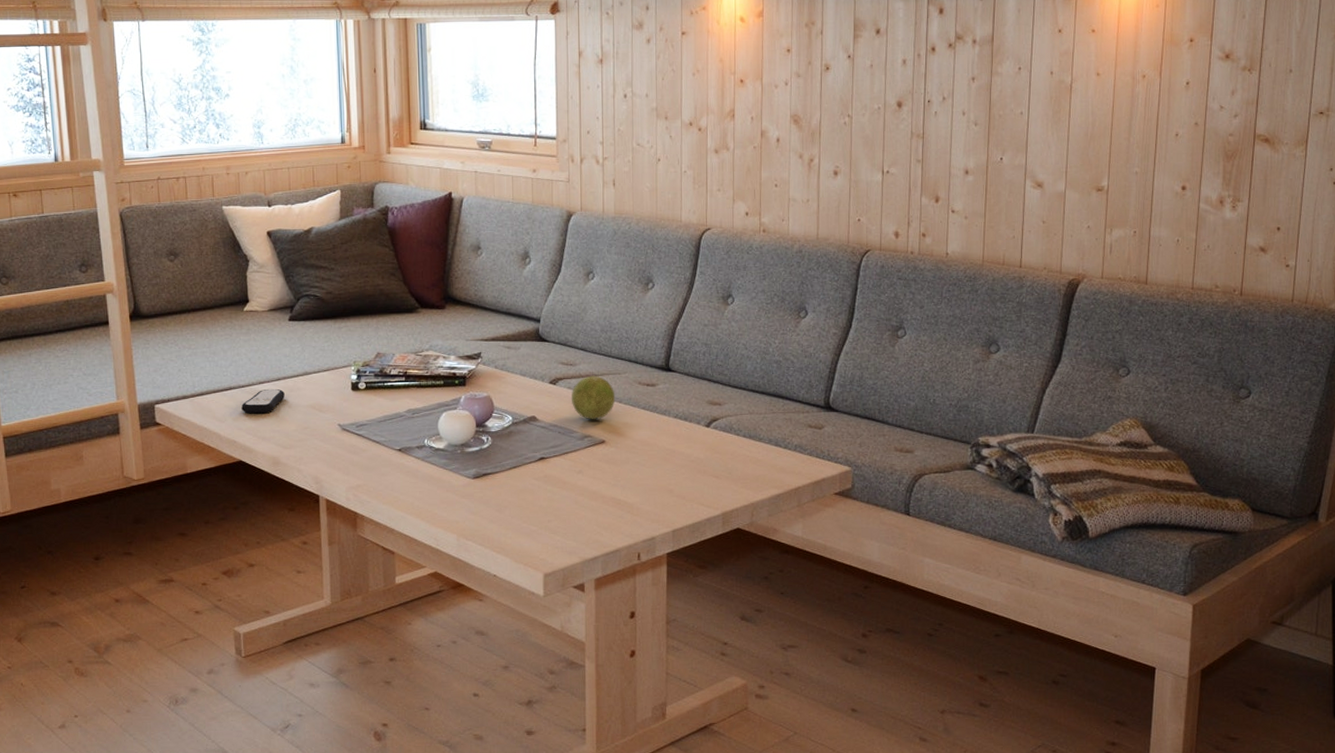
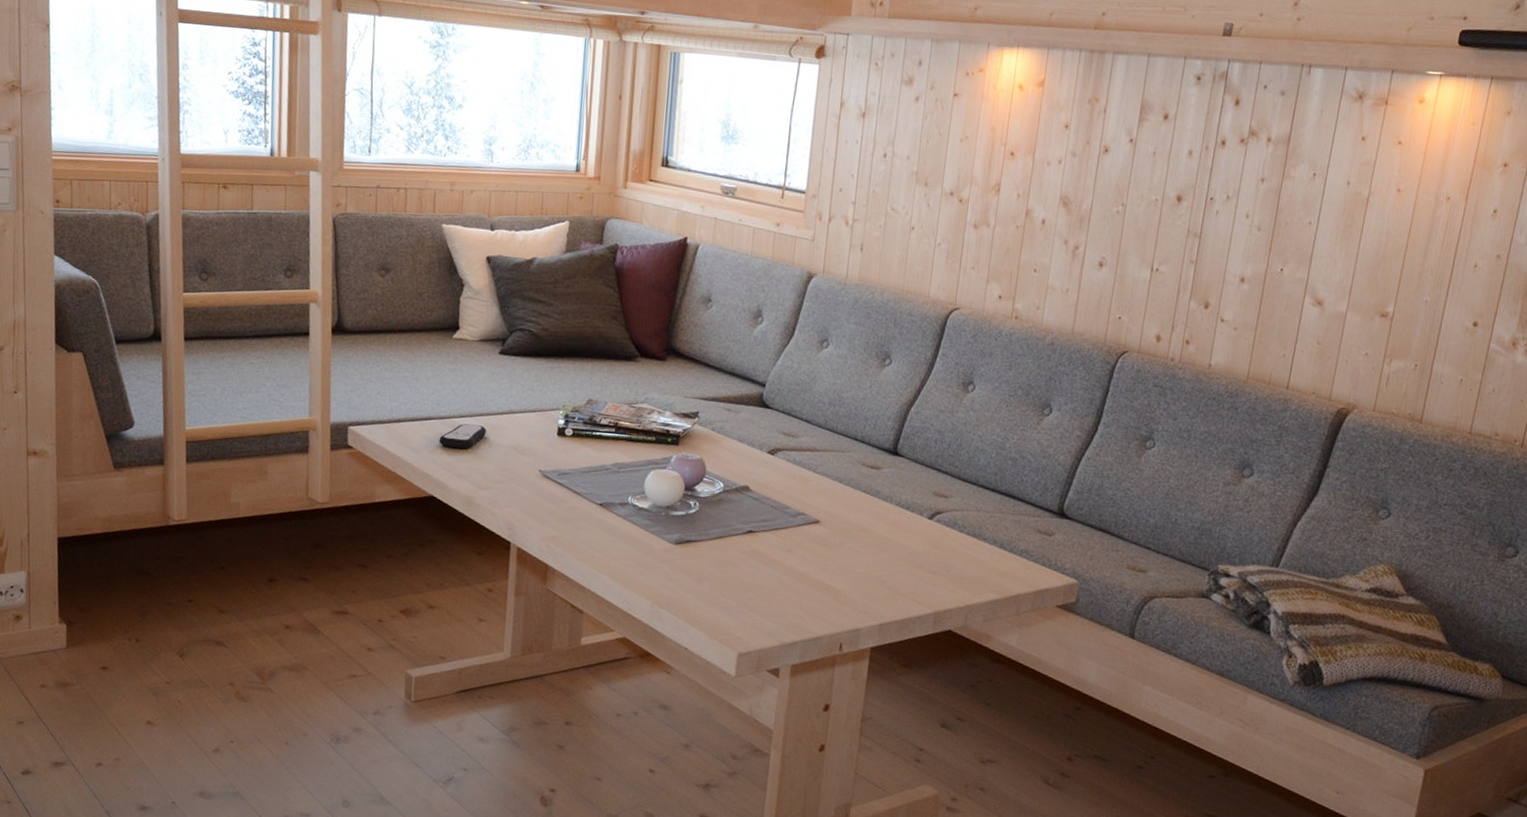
decorative ball: present [571,375,616,420] -> none [788,450,836,498]

